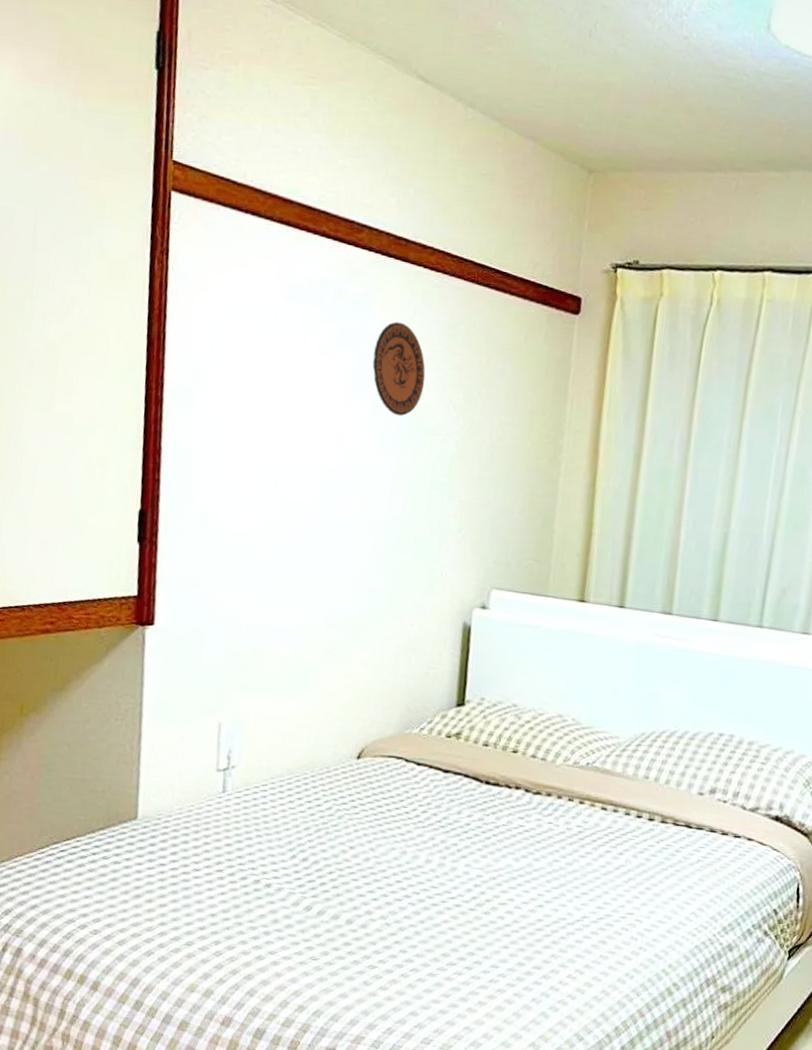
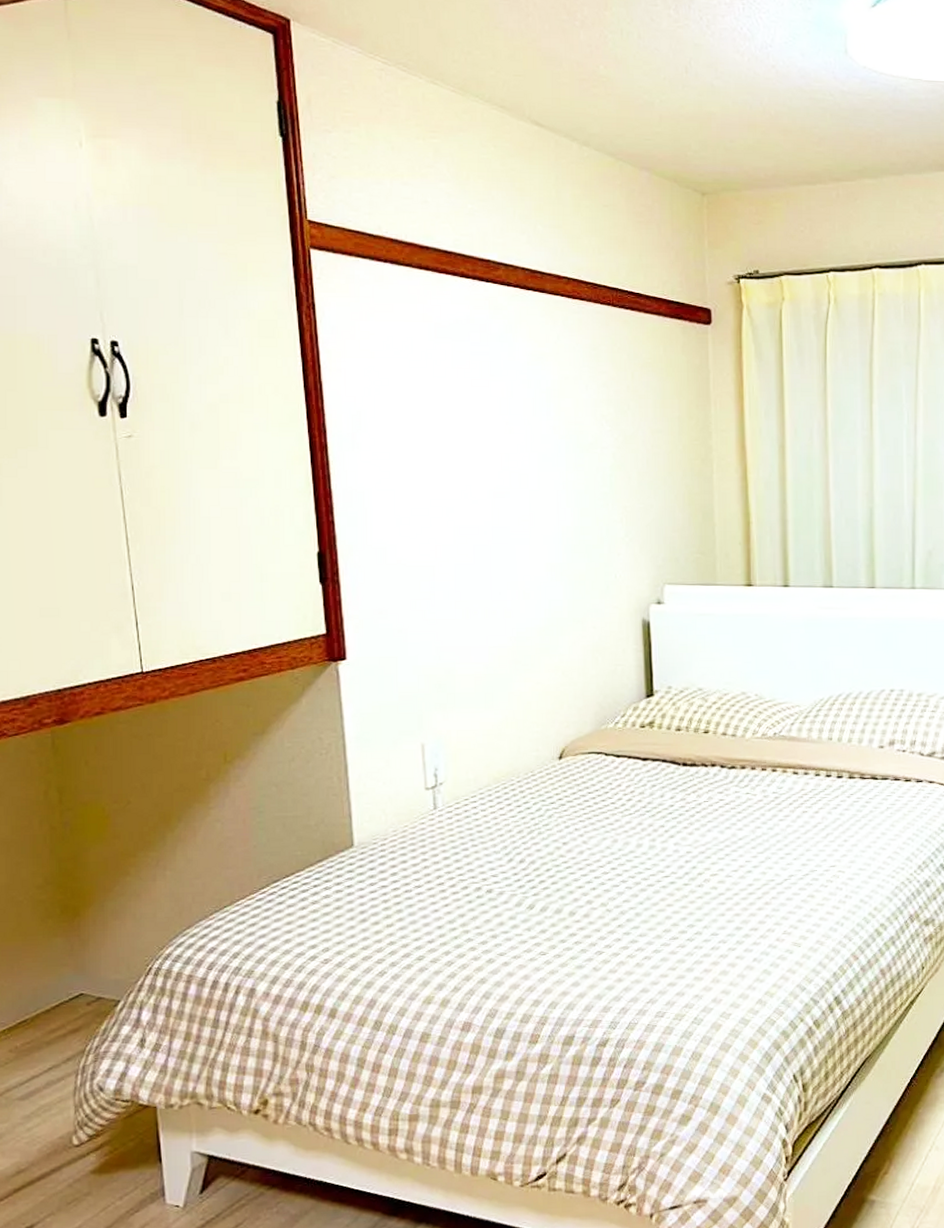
decorative plate: present [372,322,426,416] -> none [525,349,576,436]

